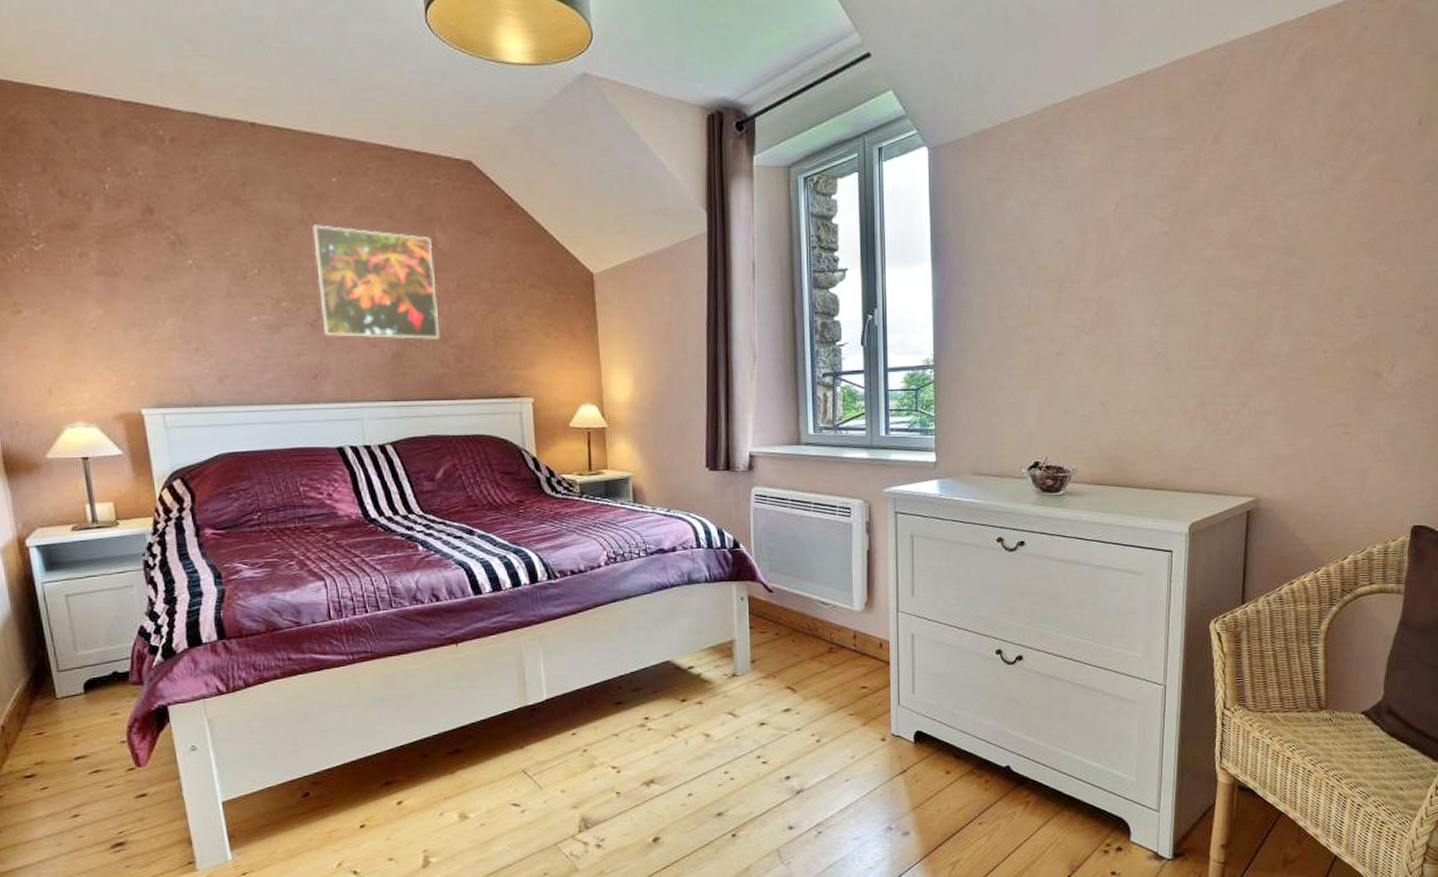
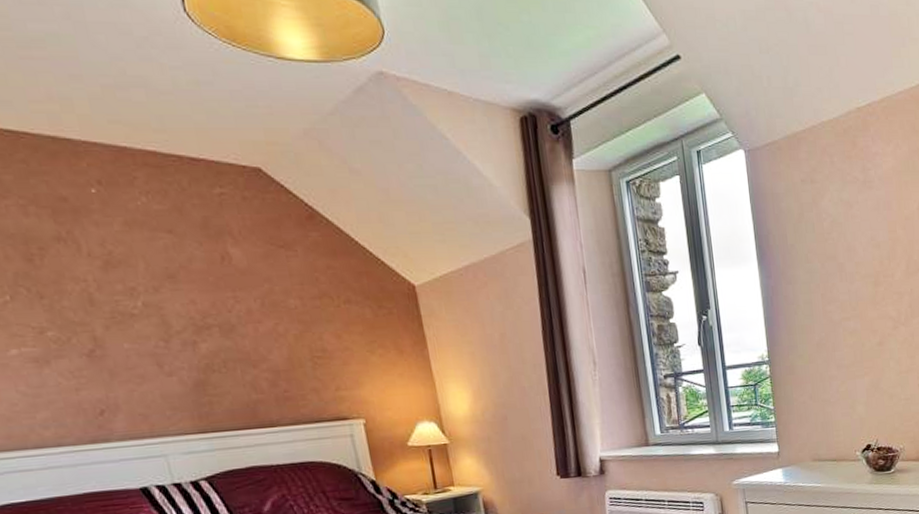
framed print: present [313,225,440,339] -> none [73,242,249,367]

